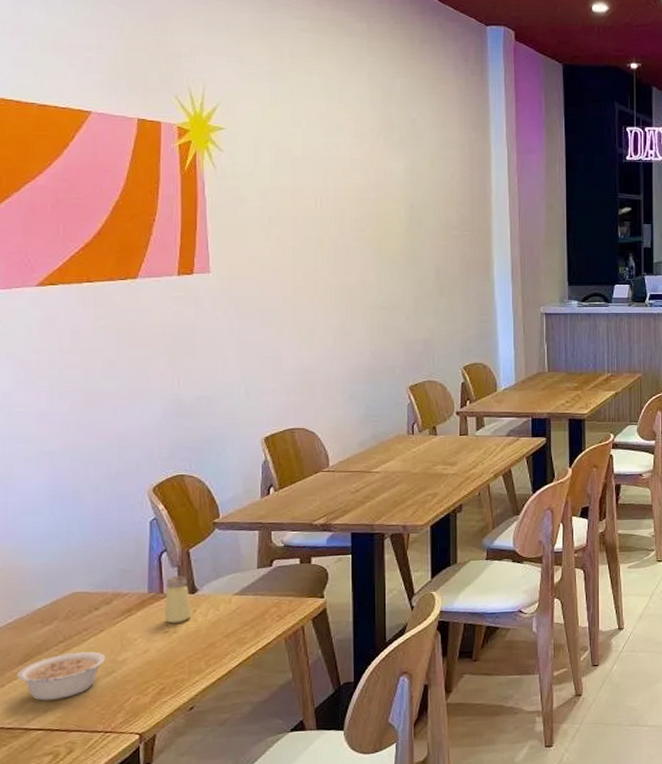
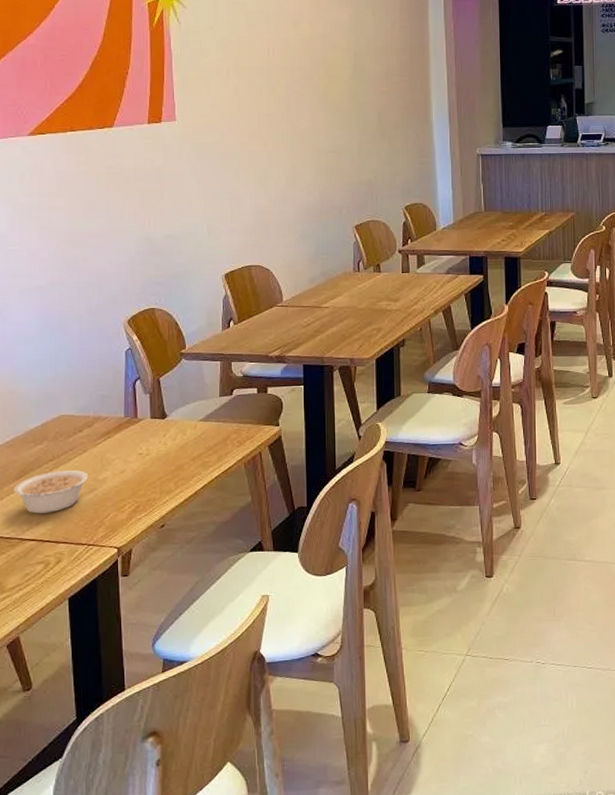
saltshaker: present [165,575,192,624] -> none [139,401,162,446]

